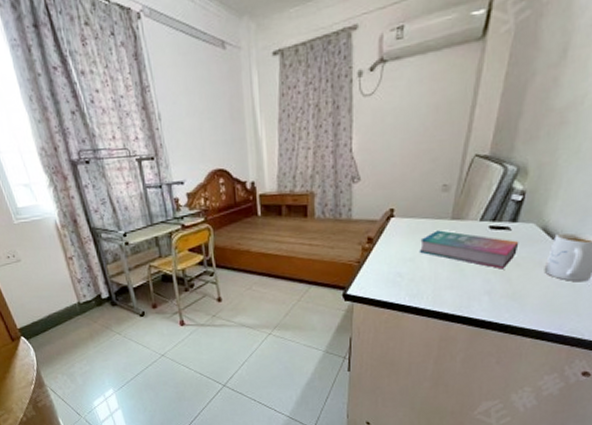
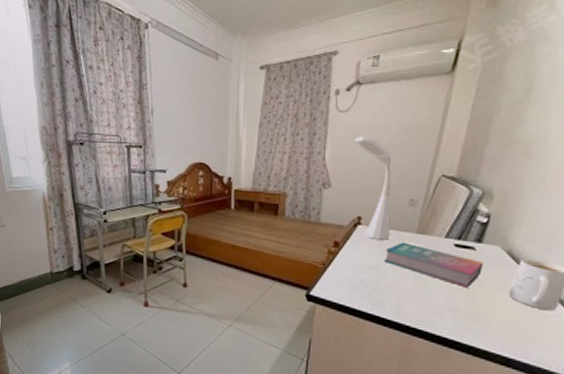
desk lamp: none [382,120,424,231] -> present [355,136,392,240]

